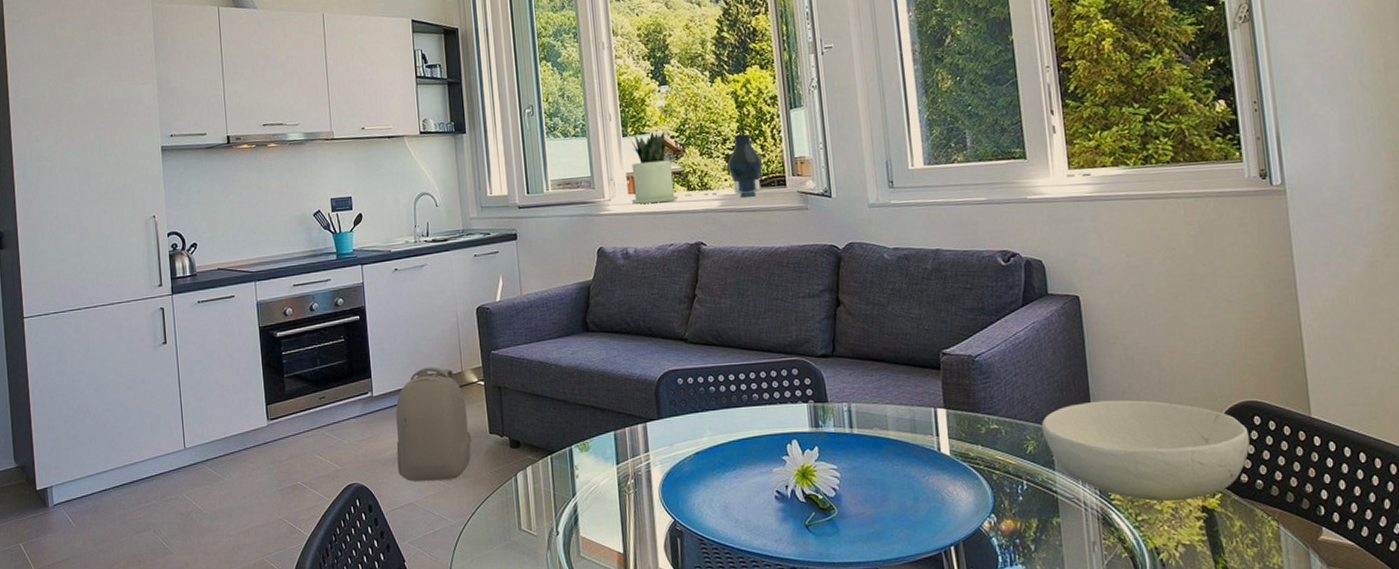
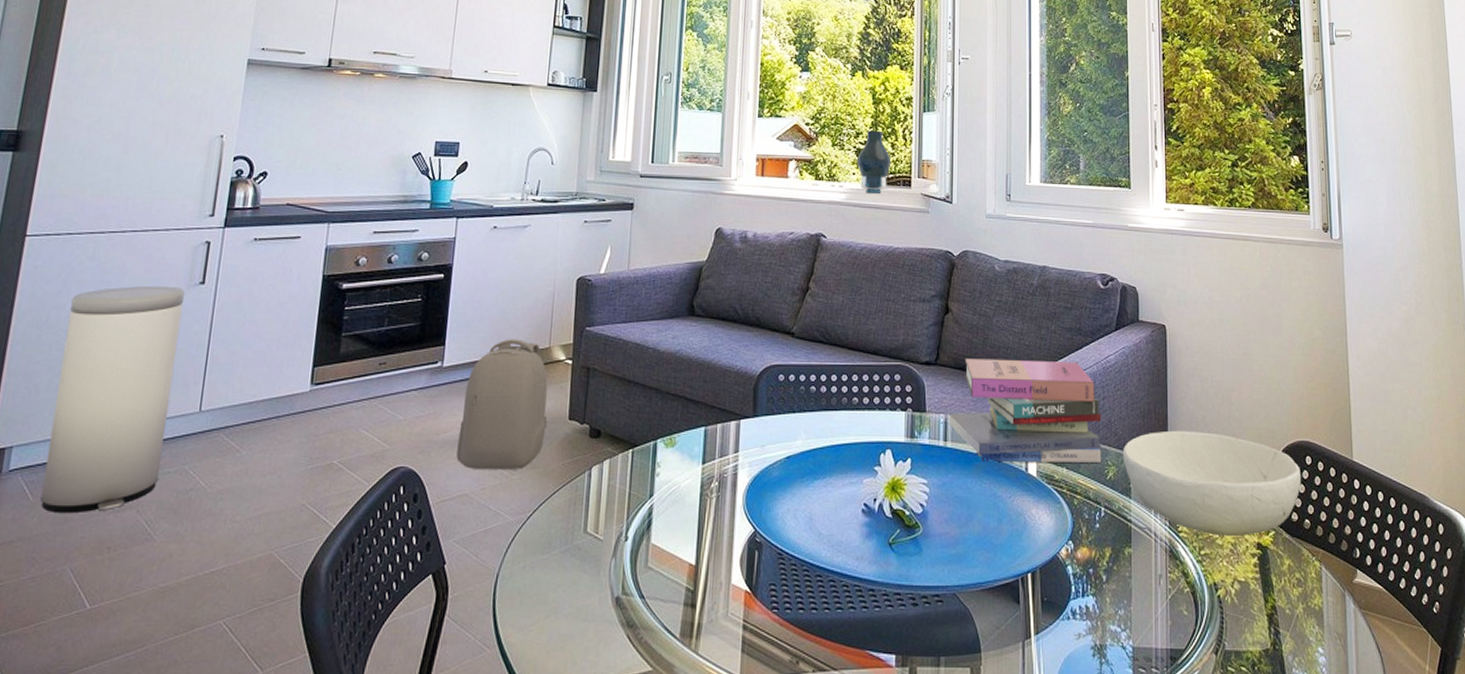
pedal bin: none [69,348,165,536] -> present [40,285,185,514]
planter: present [631,132,679,205] -> none [757,116,806,189]
books: none [851,341,1020,446] -> present [948,358,1102,463]

